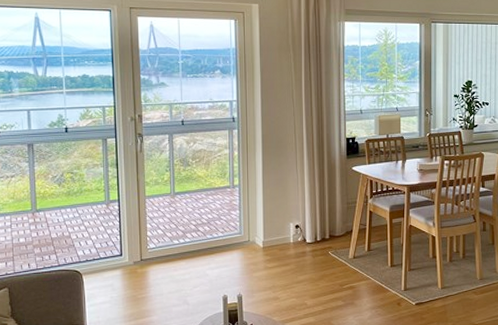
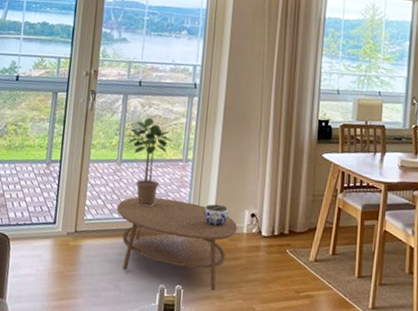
potted plant: none [175,152,220,231] -> present [125,117,174,208]
coffee table: none [176,222,285,294] -> present [116,197,238,292]
jar: none [254,221,276,240] -> present [204,204,229,226]

